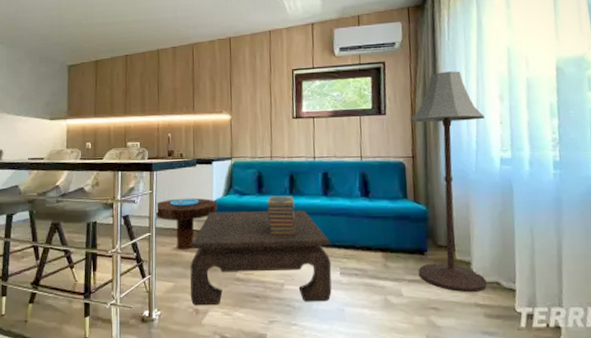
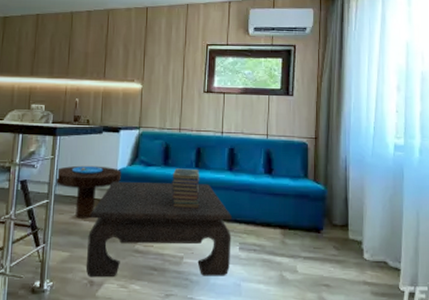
floor lamp: present [411,71,487,293] -> none [313,59,383,271]

